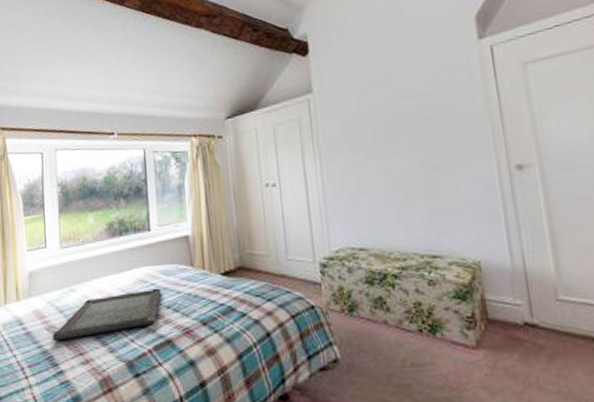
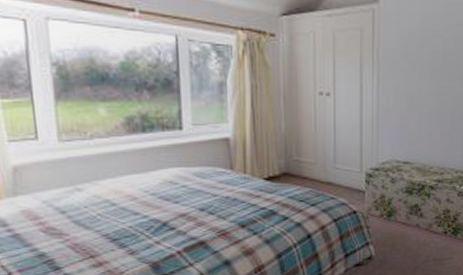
serving tray: present [52,288,161,342] -> none [50,190,194,245]

